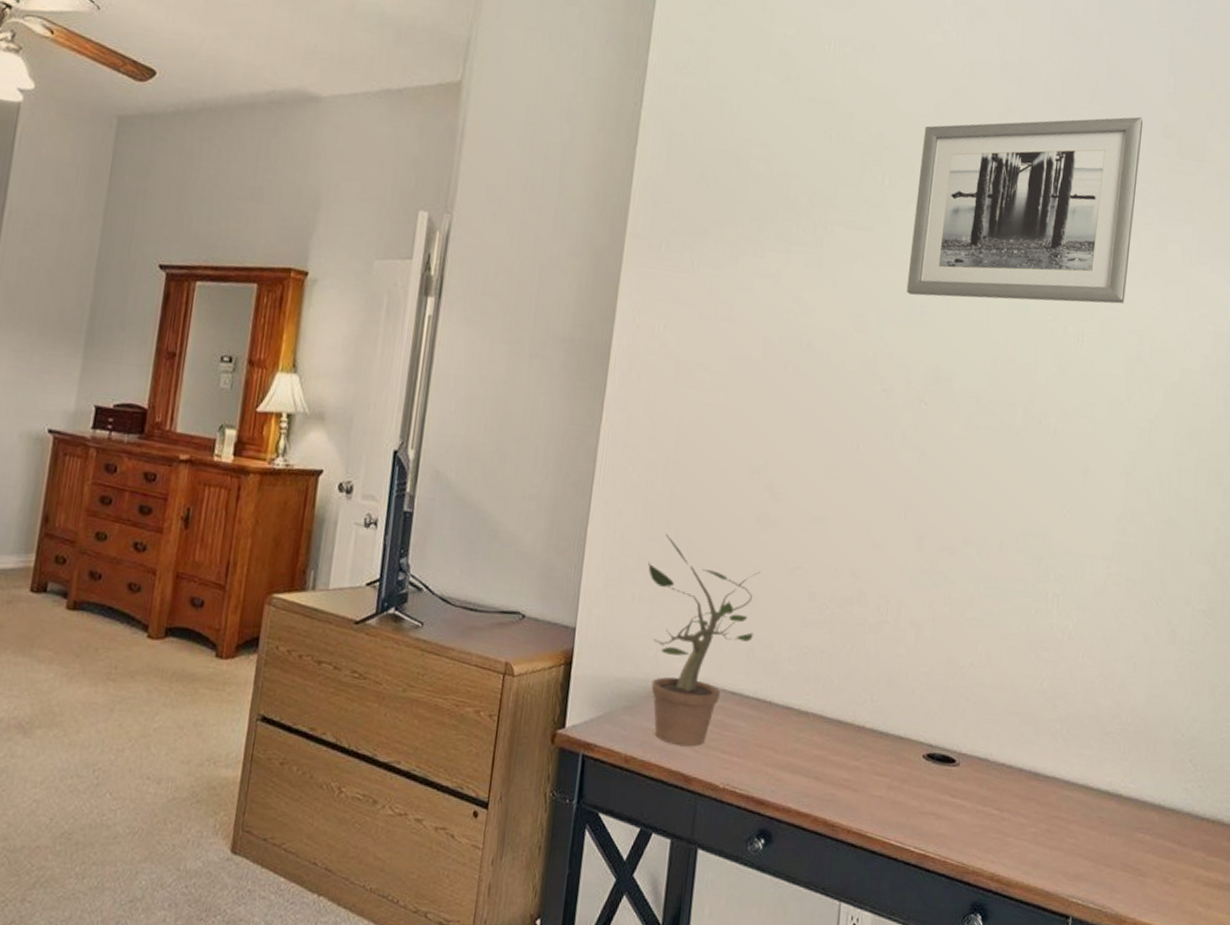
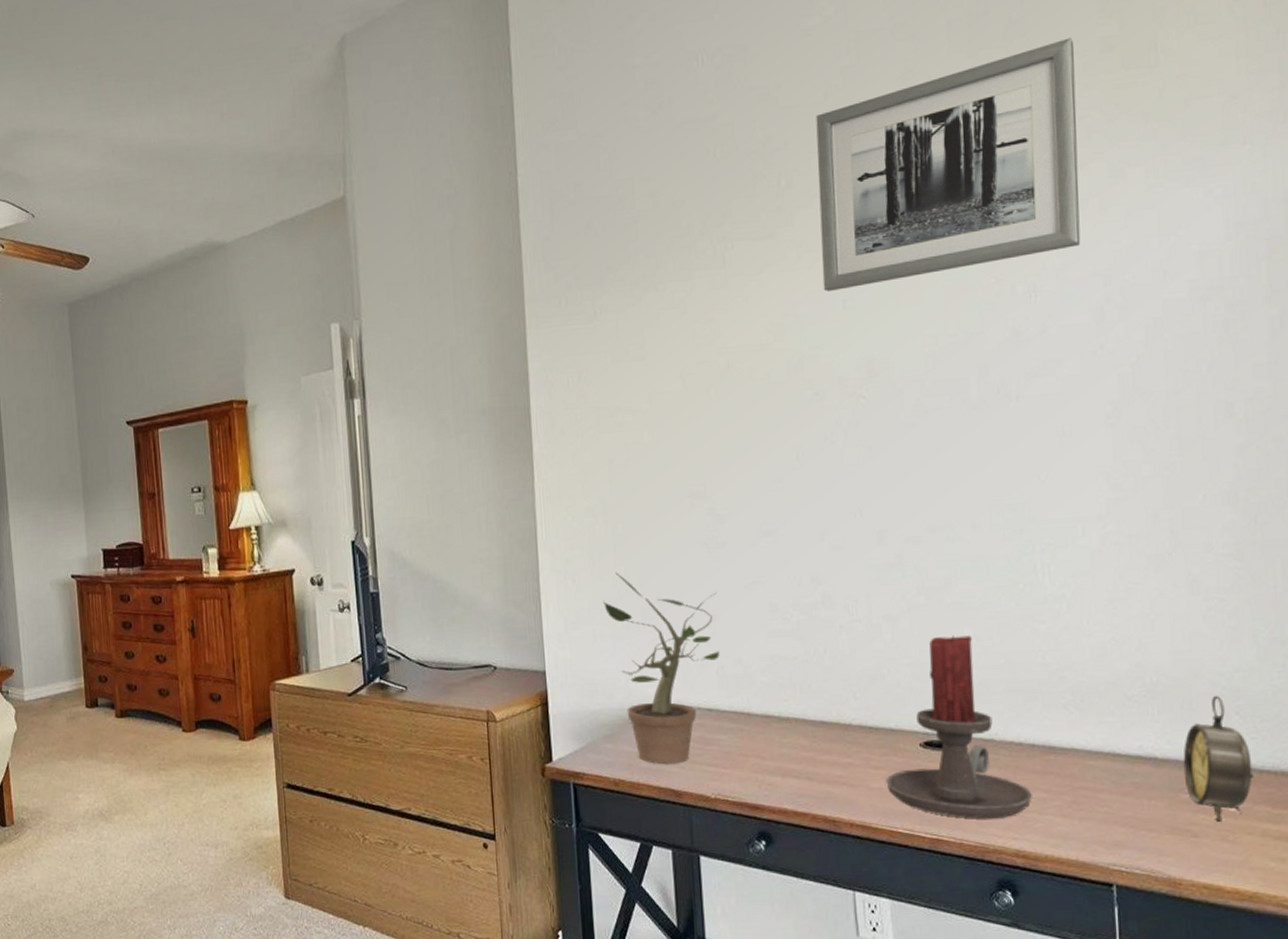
candle holder: none [886,650,1015,839] -> present [886,635,1033,819]
alarm clock: none [1141,741,1197,863] -> present [1183,695,1254,822]

